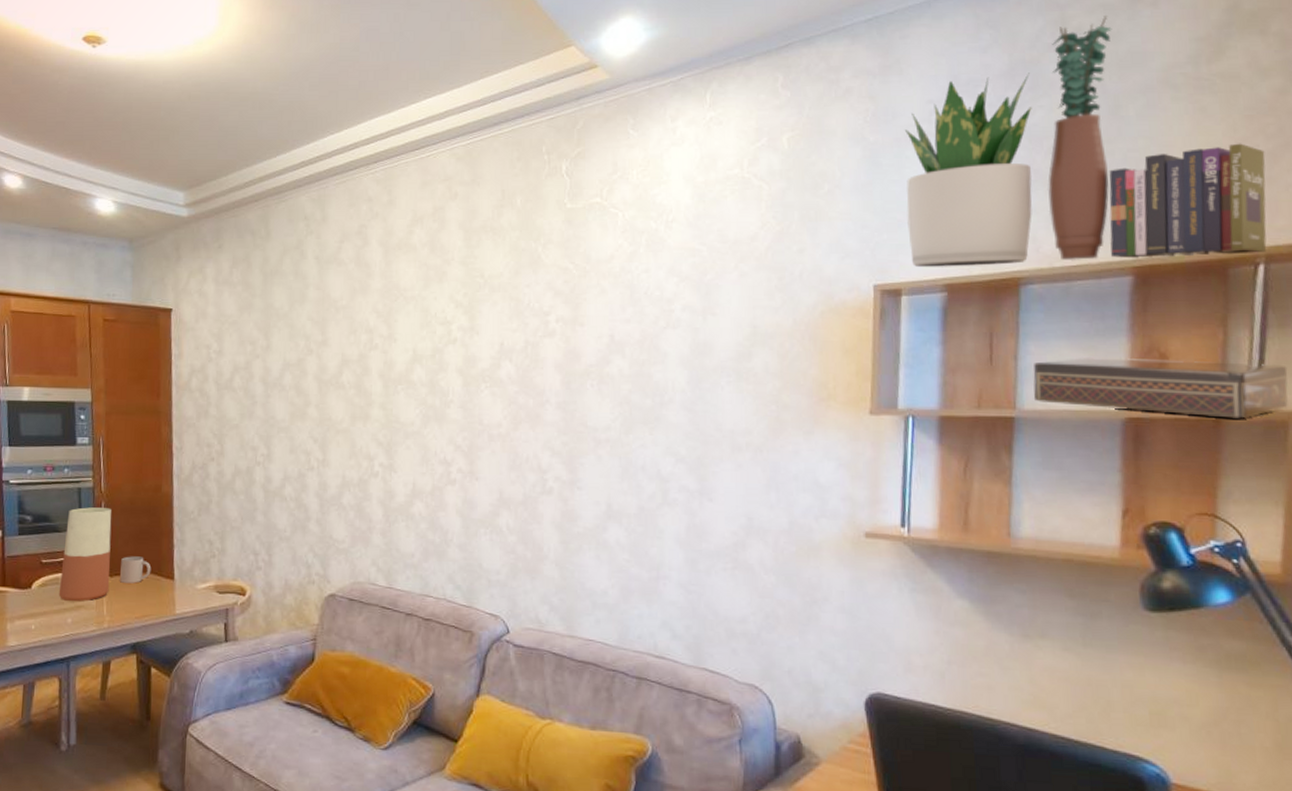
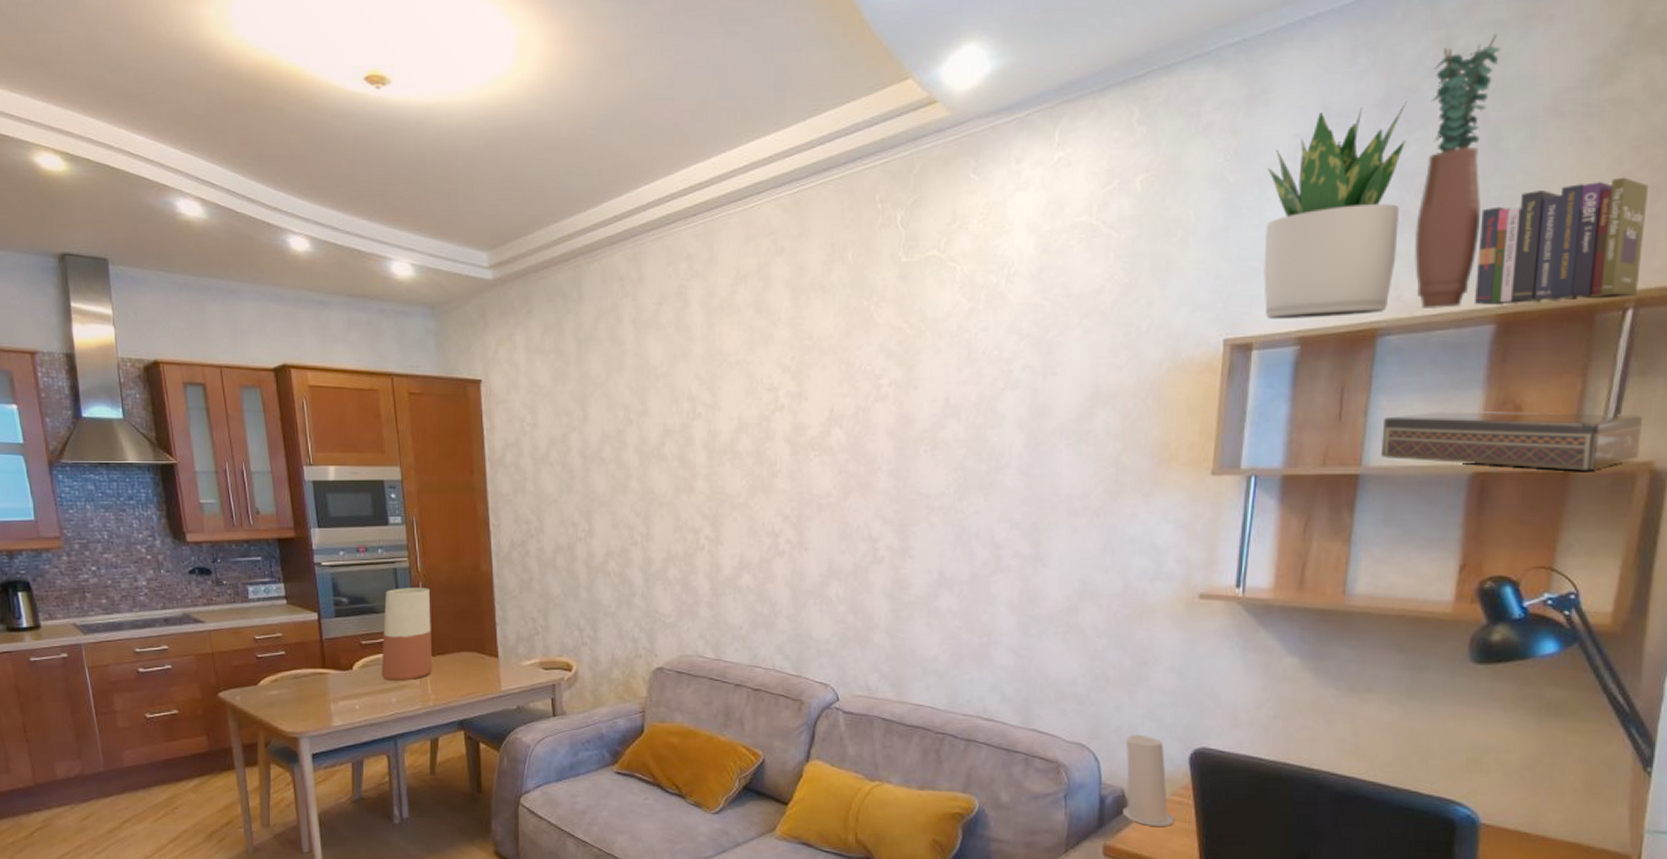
mug: present [119,556,152,583] -> none [442,635,474,662]
candle: none [799,676,853,777] -> present [1123,734,1175,826]

